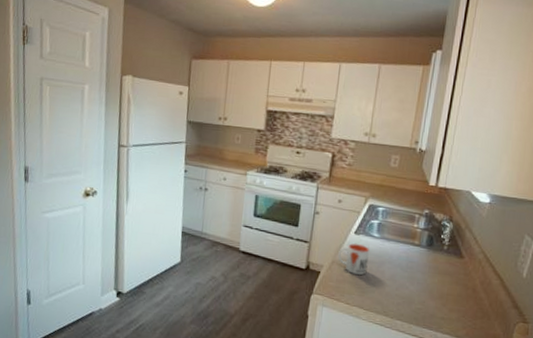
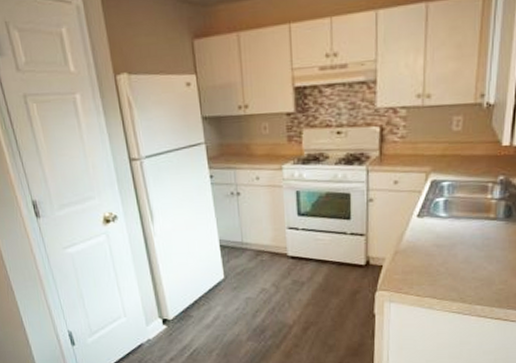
mug: present [338,243,369,275] -> none [401,227,436,262]

